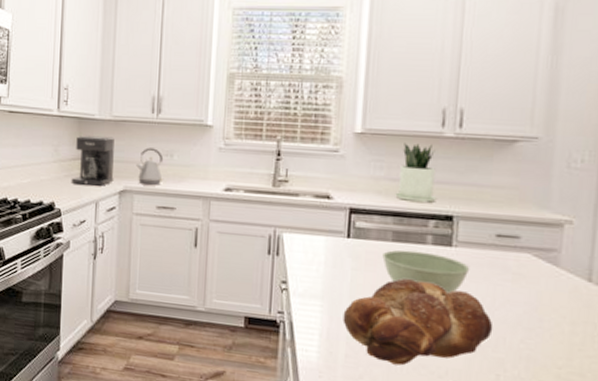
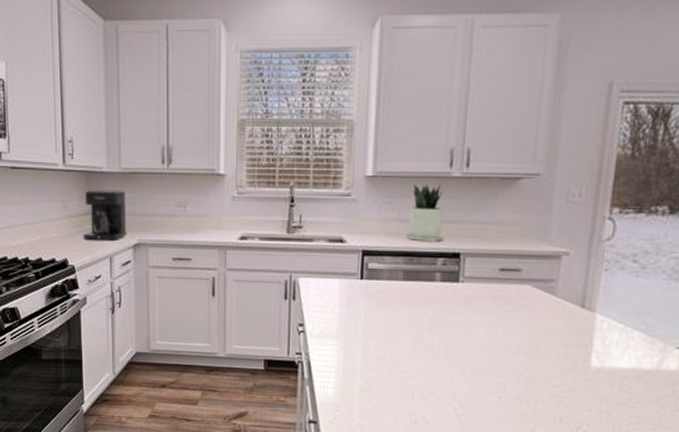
kettle: present [136,147,164,186] -> none [149,199,178,238]
bread loaf: present [343,278,493,366] -> none [357,315,496,395]
bowl: present [382,250,470,295] -> none [394,288,476,327]

